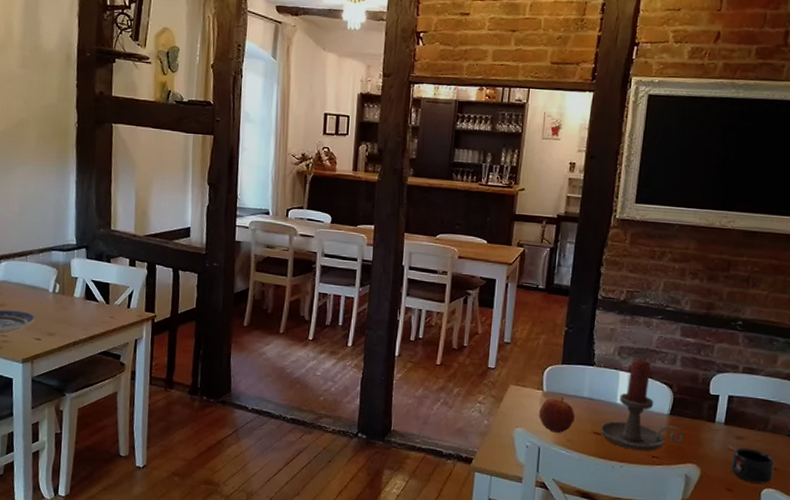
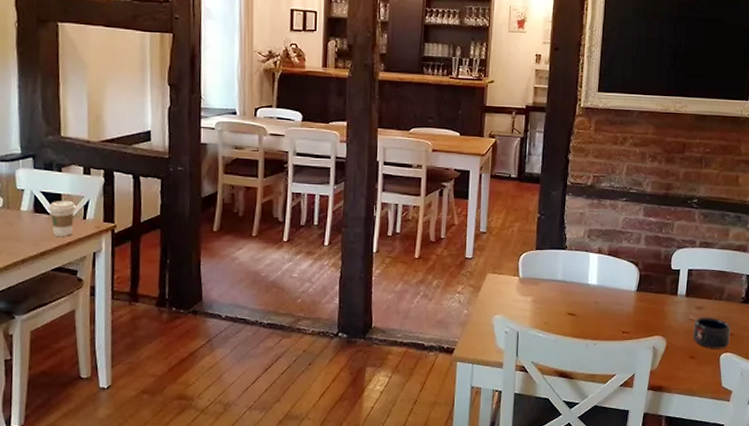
coffee cup: none [98,289,123,323] -> present [49,200,77,236]
apple: present [539,397,575,433] -> none [516,282,550,317]
candle holder: present [600,359,684,451] -> none [574,240,650,327]

